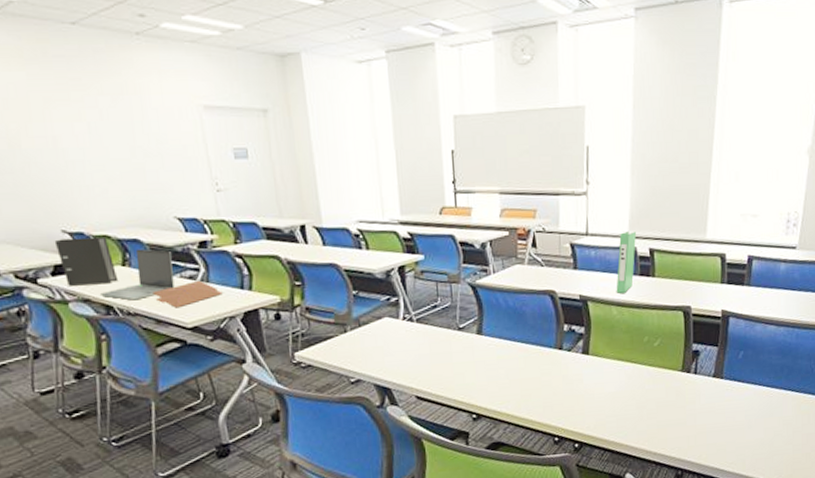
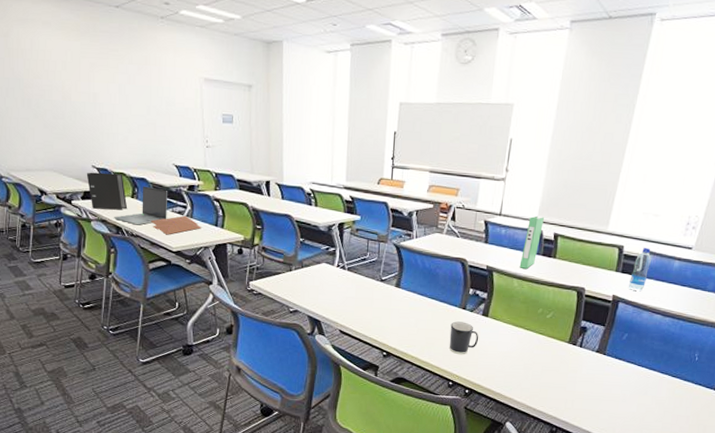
mug: none [547,364,582,403] -> present [449,321,479,354]
bottle: none [736,253,756,303] -> present [628,248,651,292]

